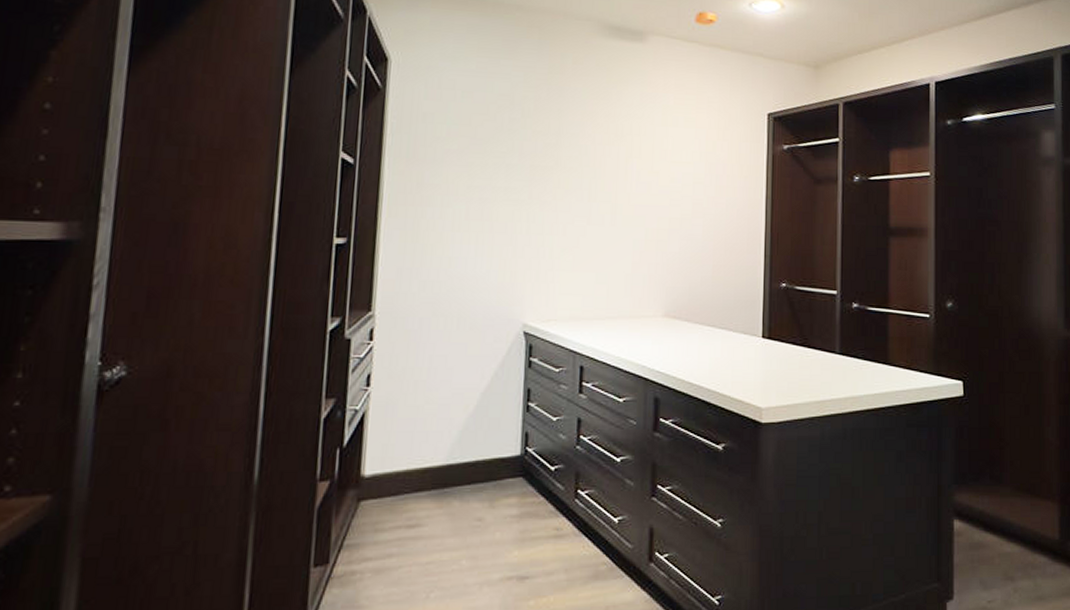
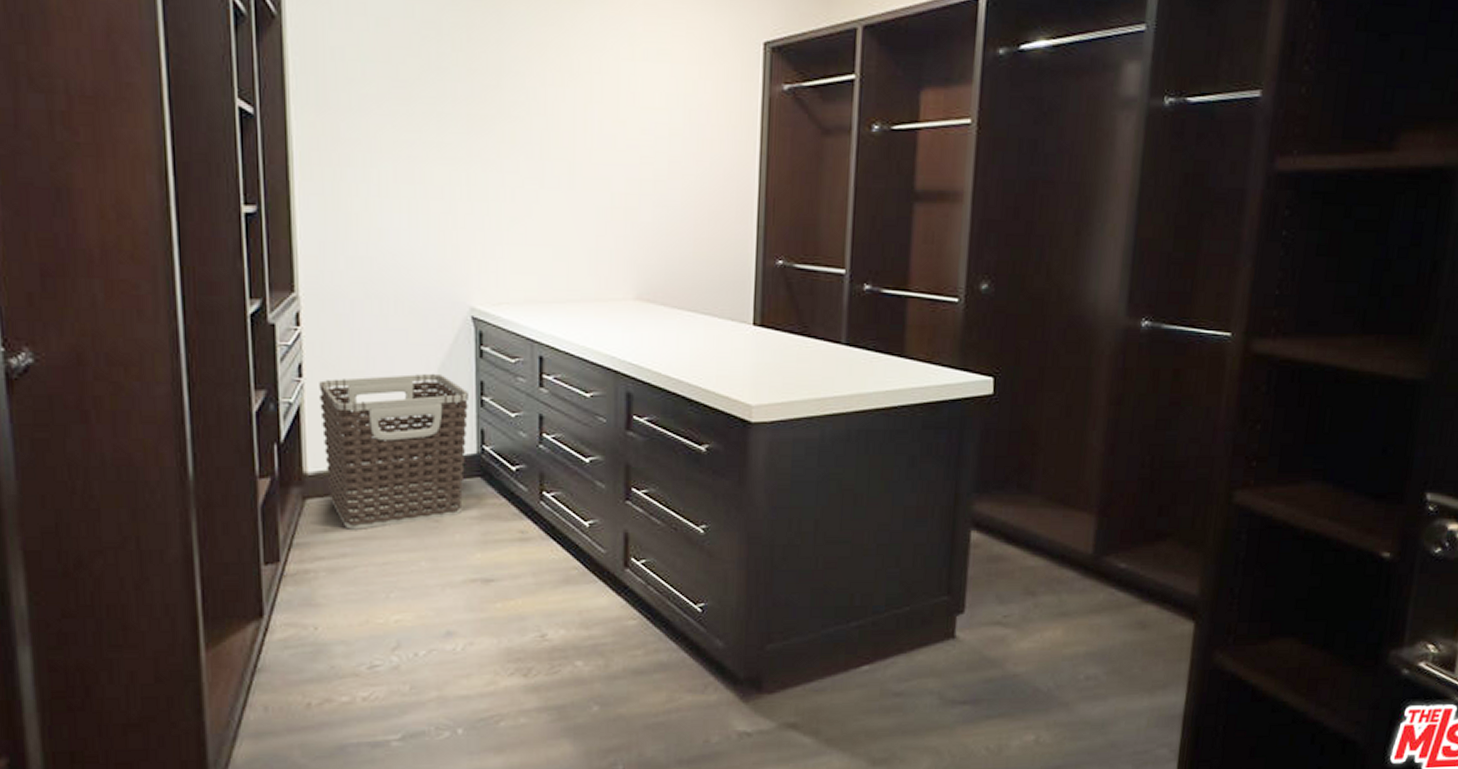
clothes hamper: none [382,381,516,530] -> present [319,373,468,529]

